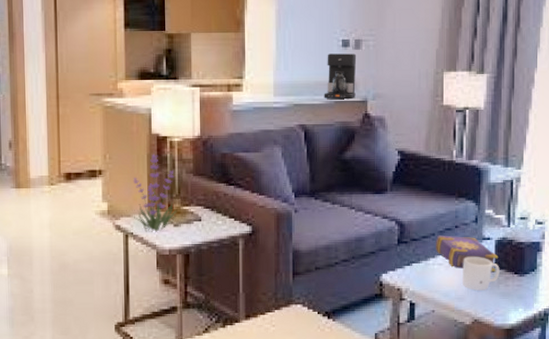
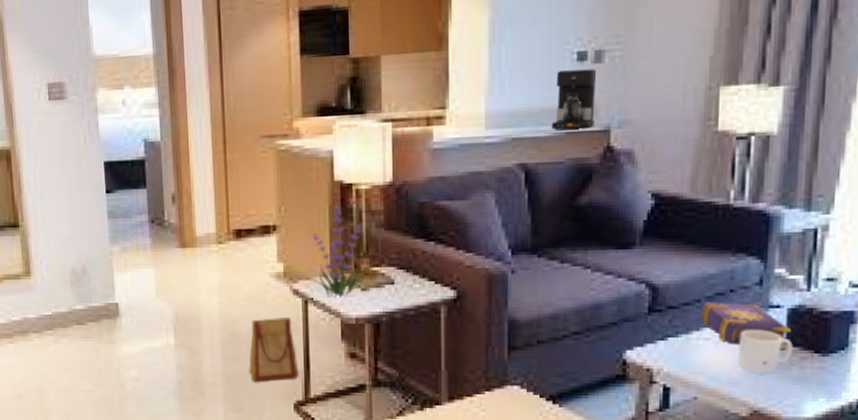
shopping bag: none [75,249,121,306] -> present [248,316,300,382]

